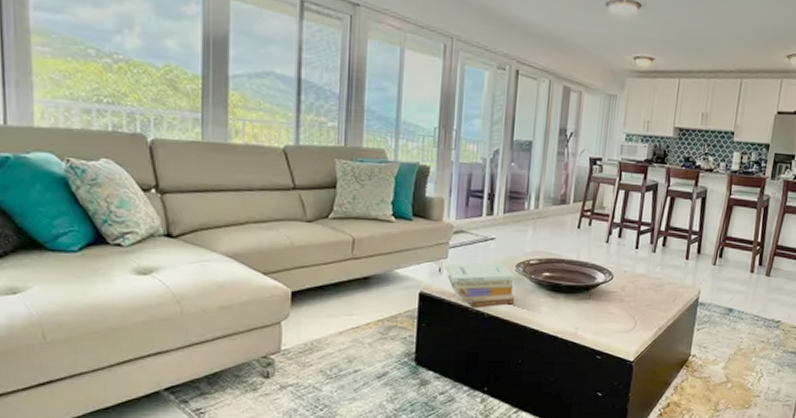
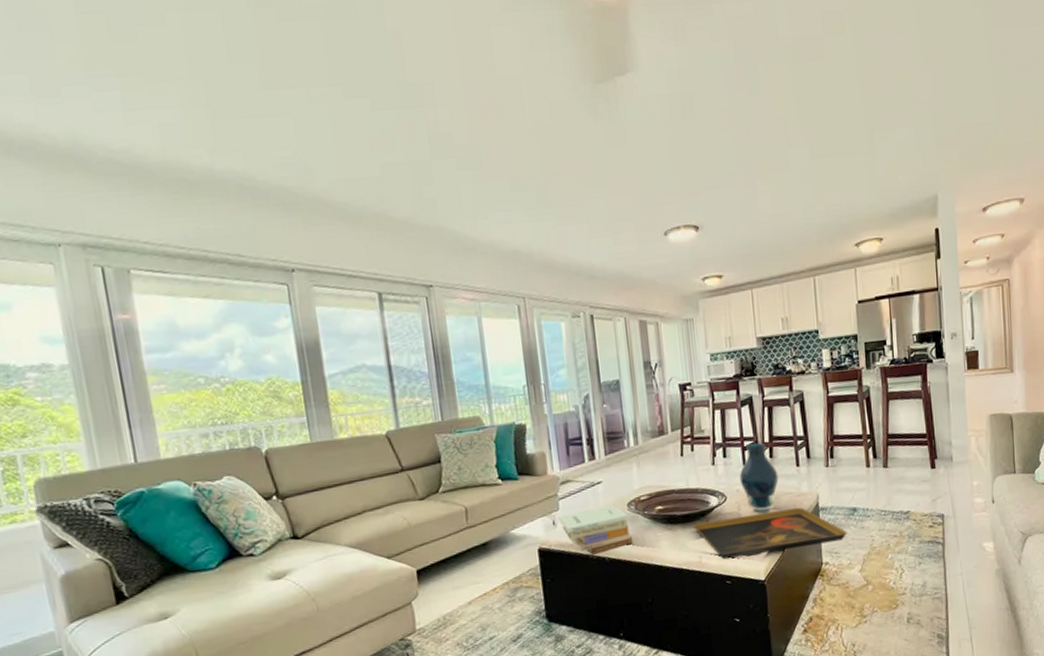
decorative tray: none [575,295,720,337] -> present [693,507,847,560]
vase: none [629,228,667,298] -> present [739,442,779,514]

